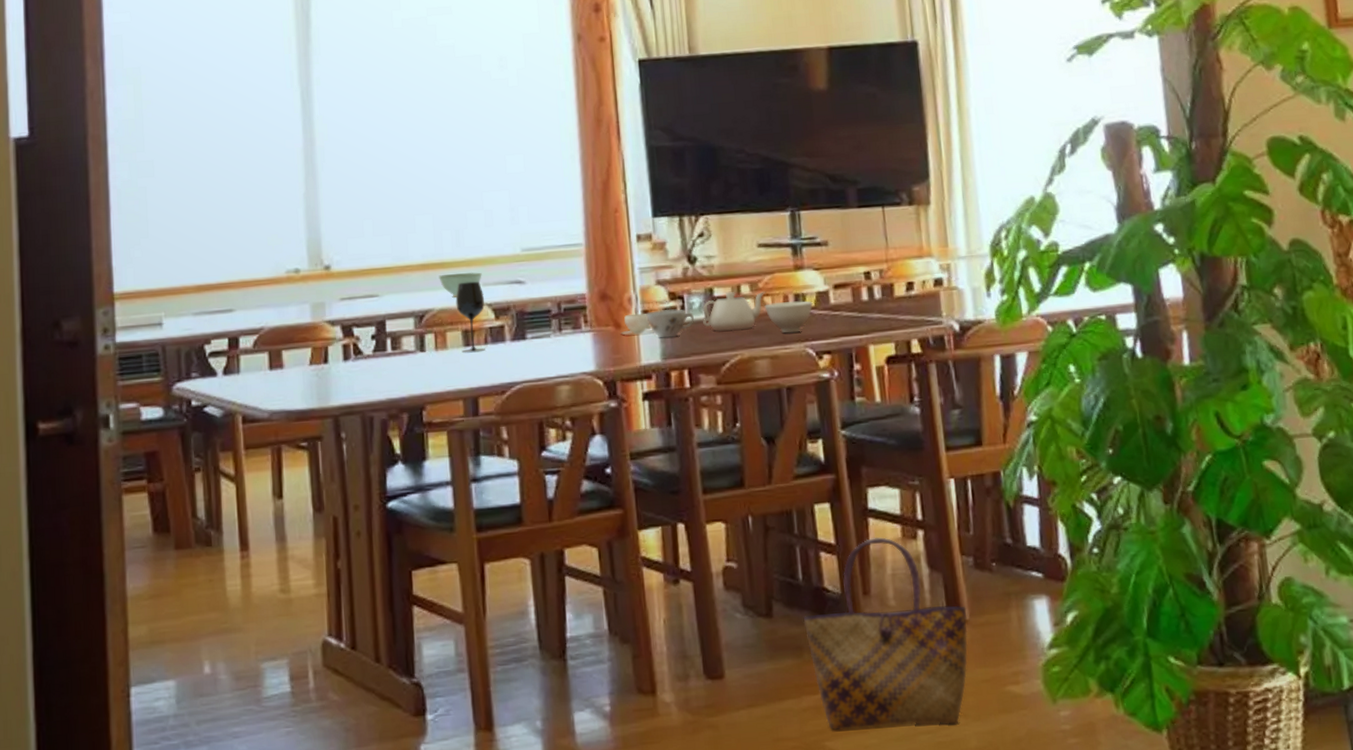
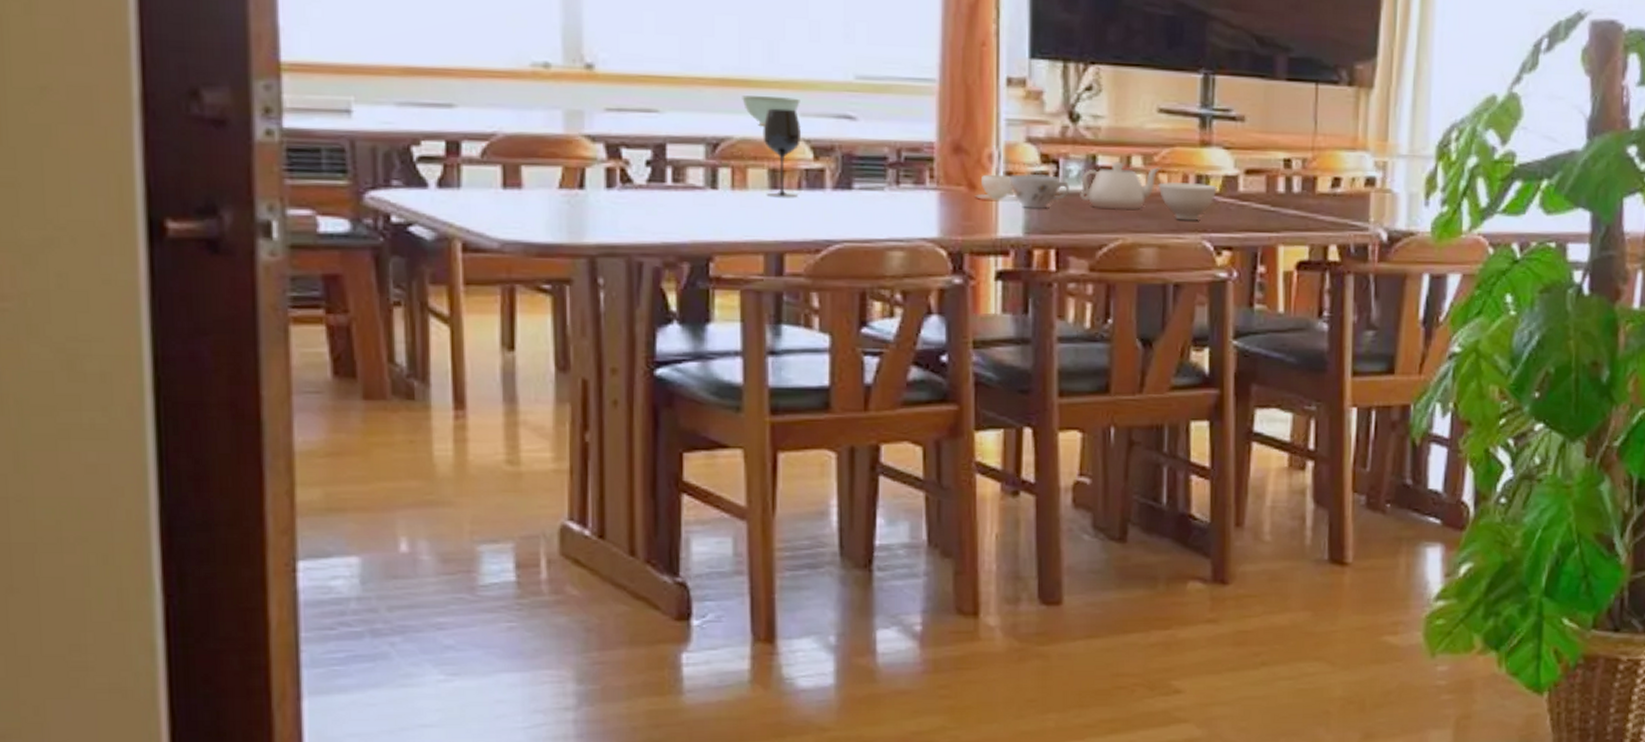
tote bag: present [803,536,968,730] -> none [1162,464,1351,671]

